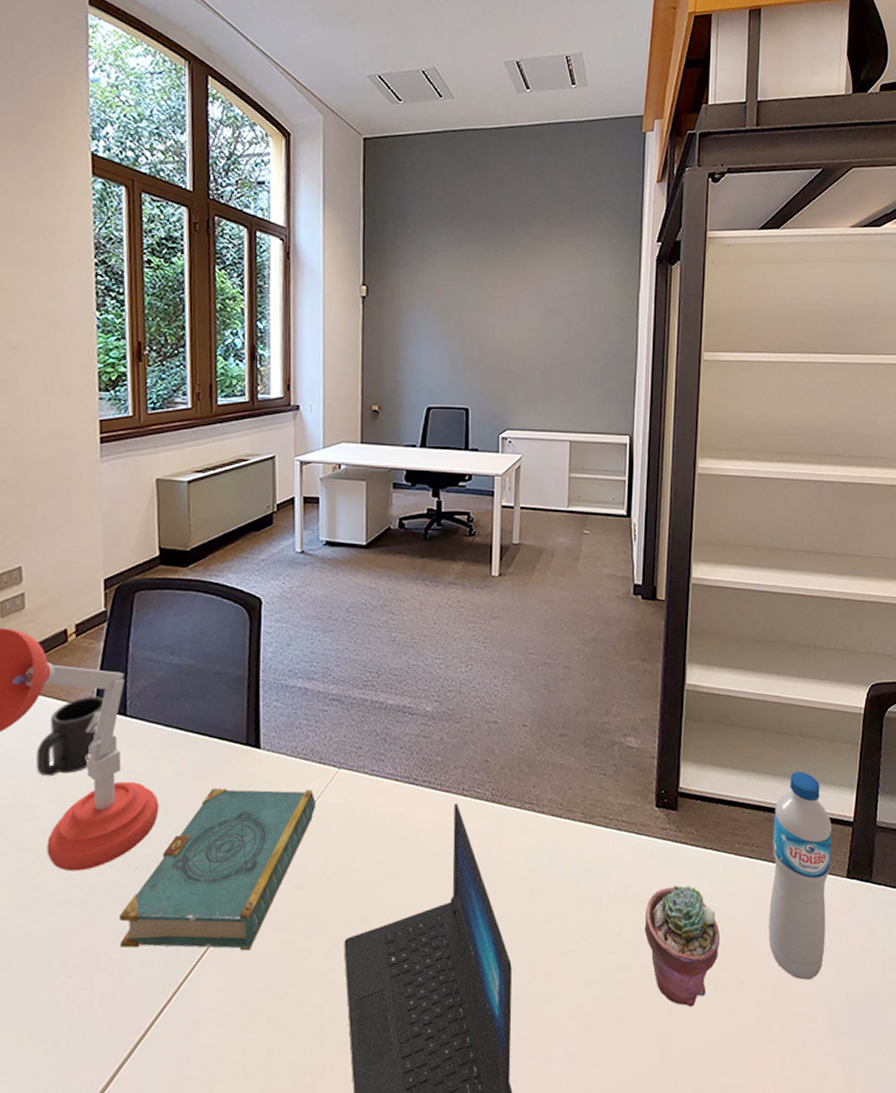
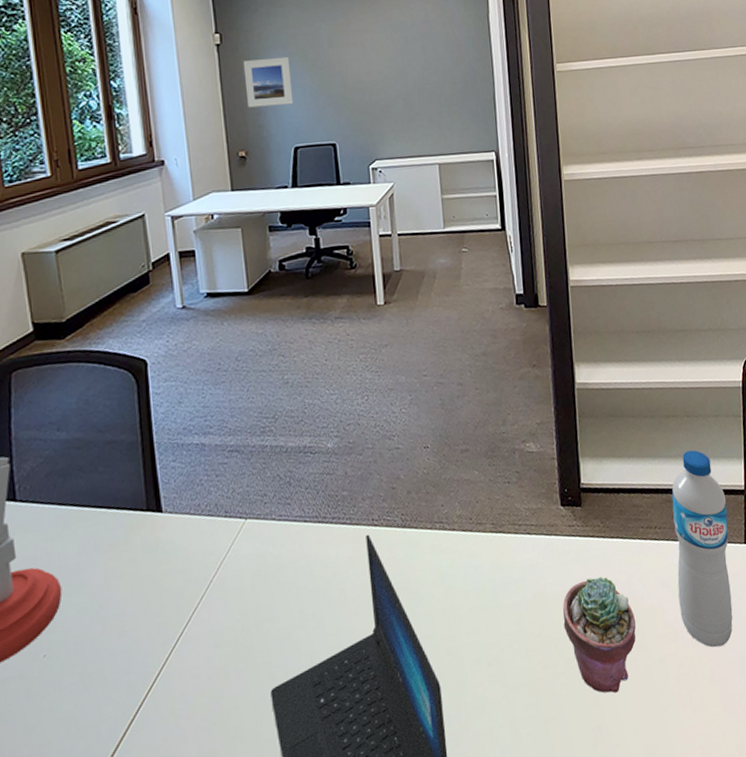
book: present [118,788,317,951] -> none [30,545,227,742]
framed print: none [385,315,432,364] -> present [243,56,294,108]

